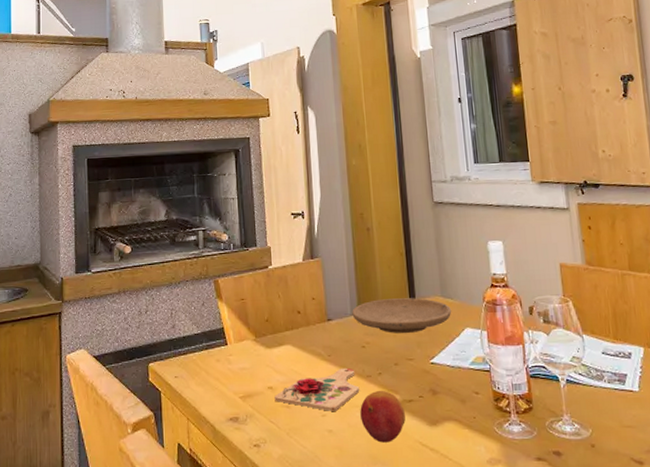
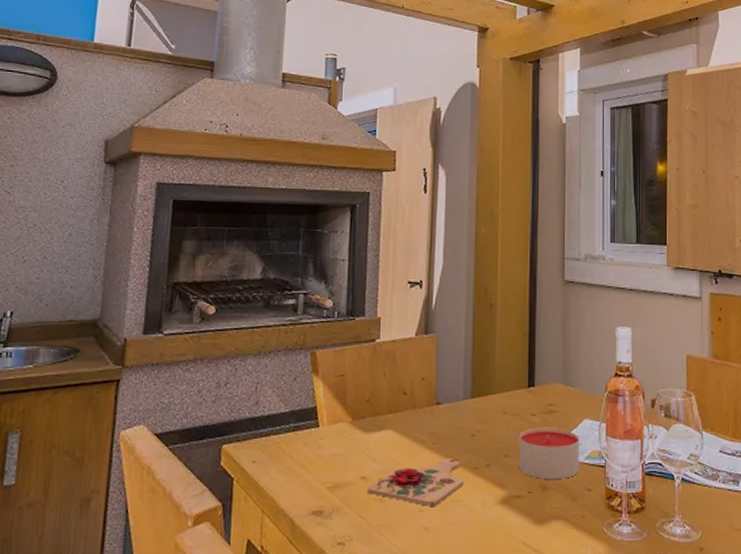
plate: present [352,298,452,333] -> none [464,383,572,422]
fruit: present [360,390,405,443] -> none [462,484,511,543]
candle: none [406,337,466,385] -> present [518,427,579,480]

